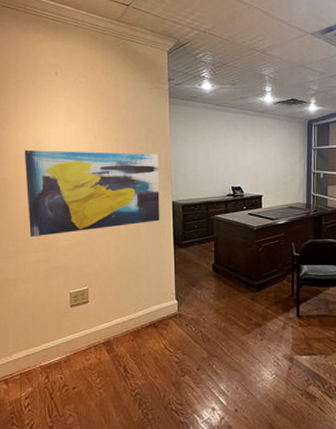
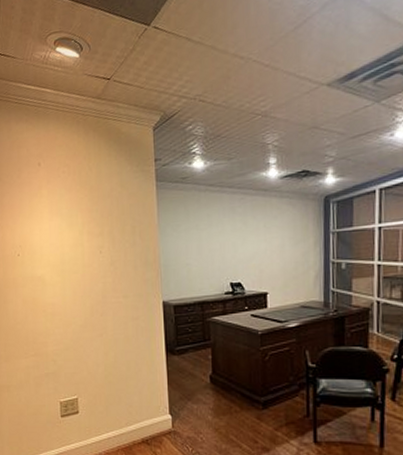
wall art: present [24,149,160,238] -> none [11,246,150,342]

